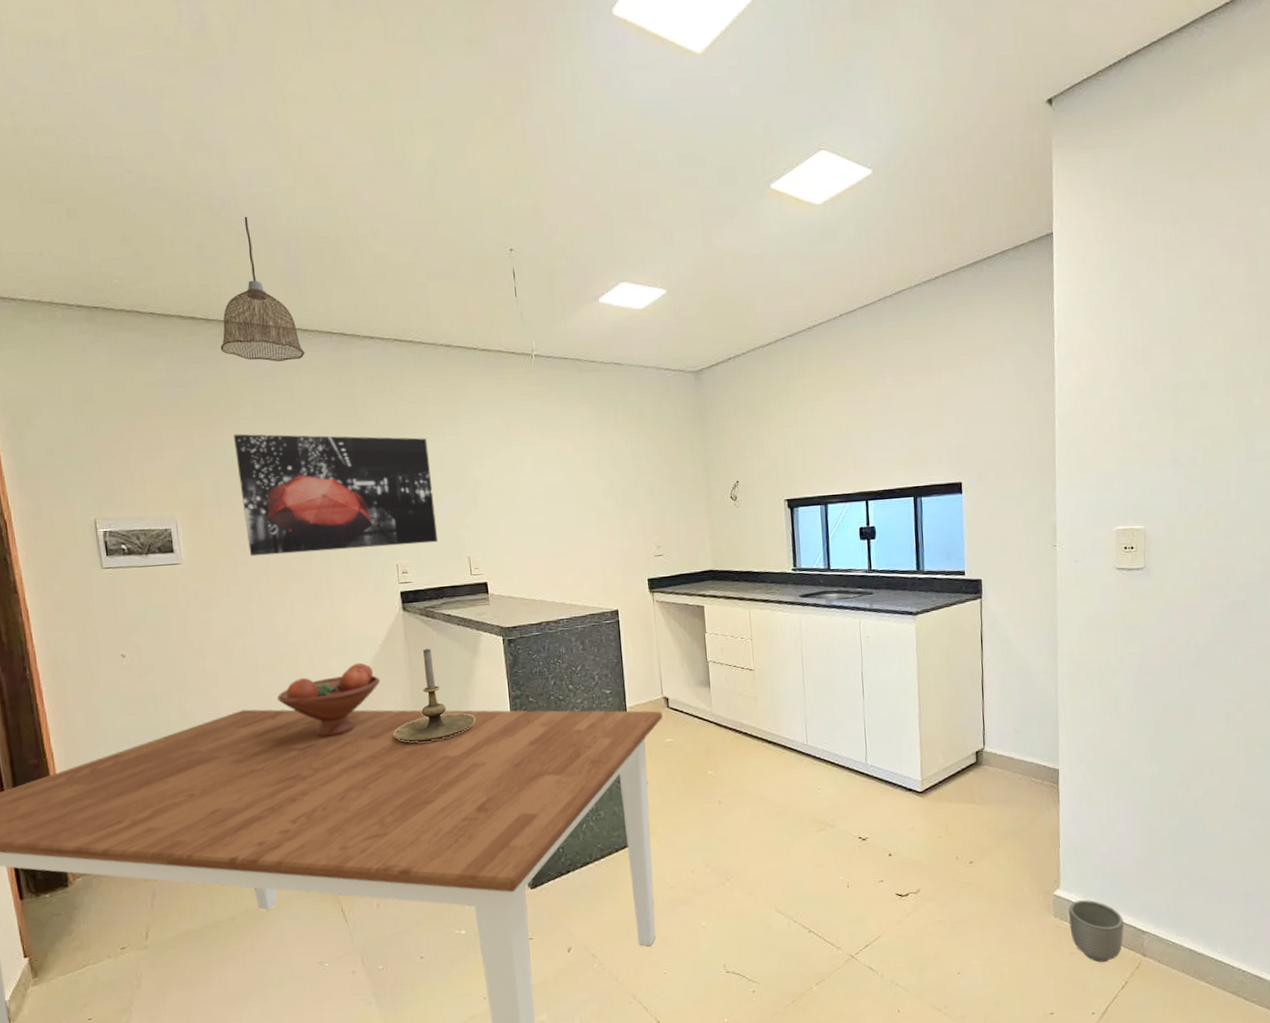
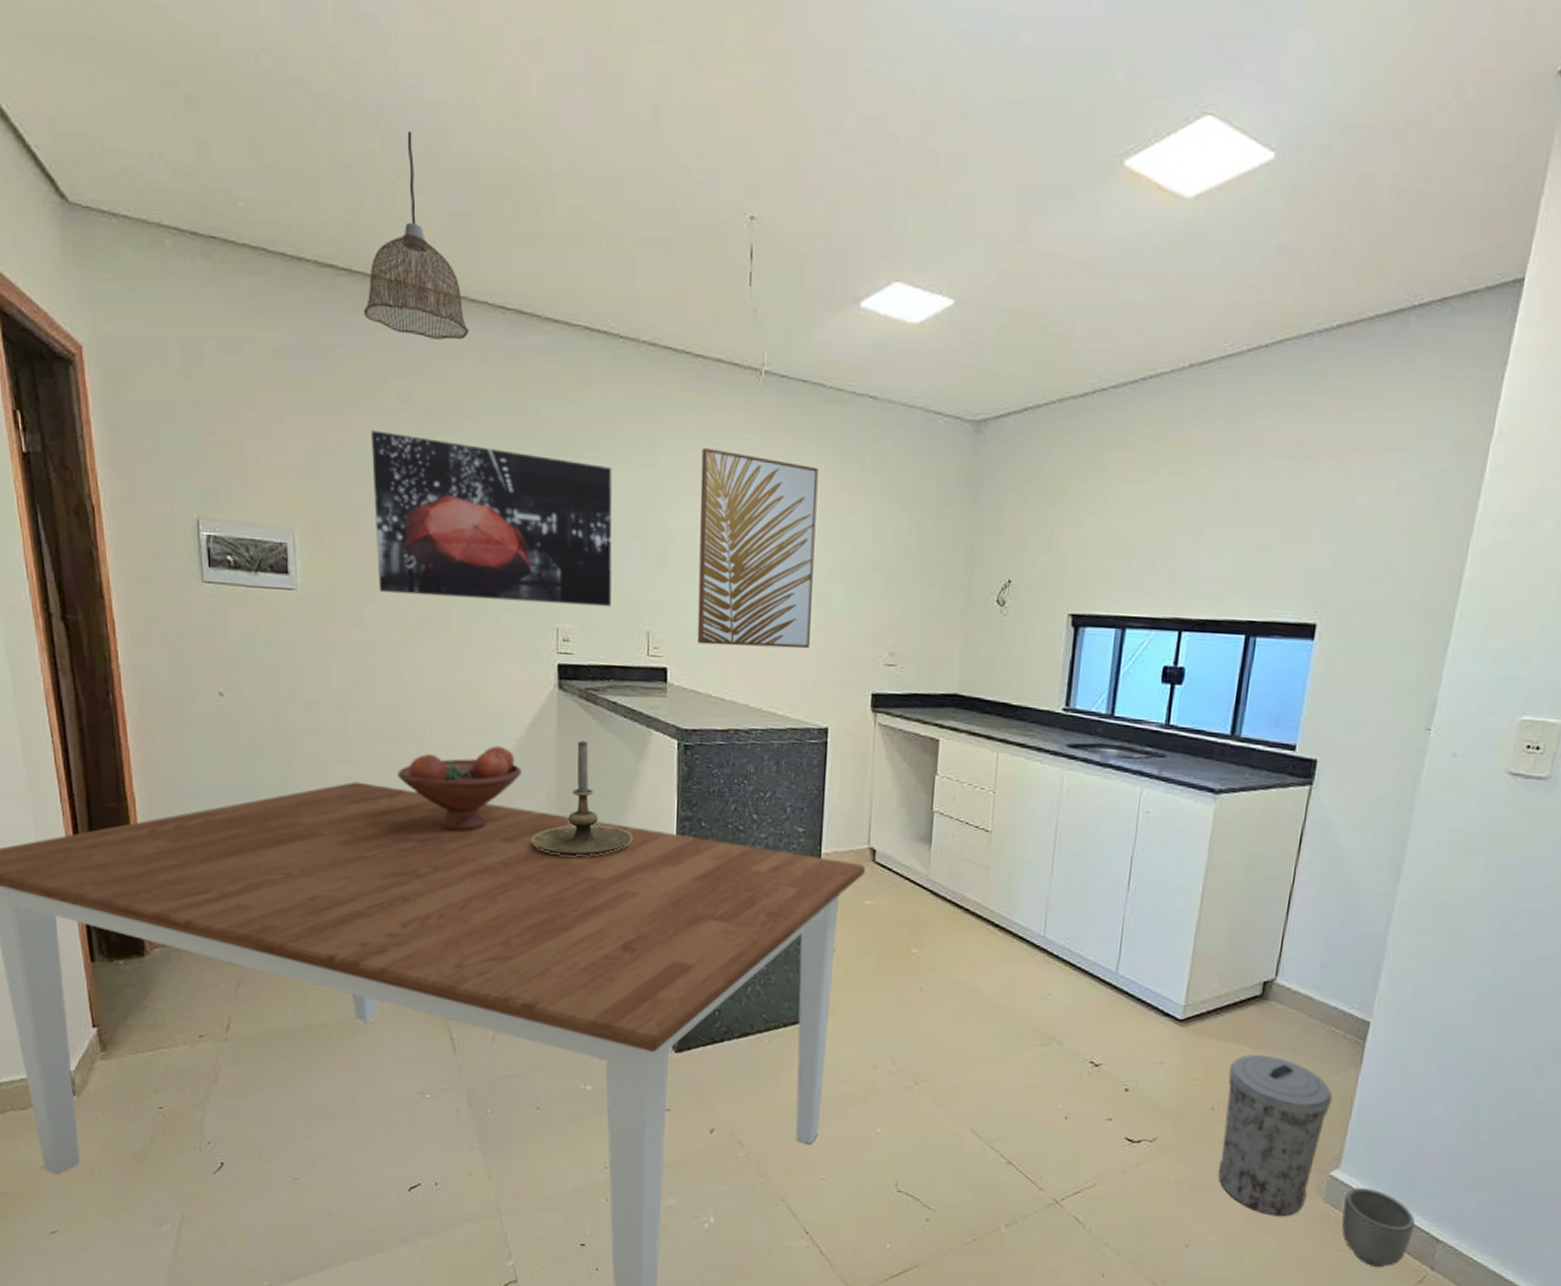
wall art: none [494,415,595,560] -> present [697,448,819,649]
trash can: none [963,808,1044,936] -> present [1218,1054,1333,1217]

